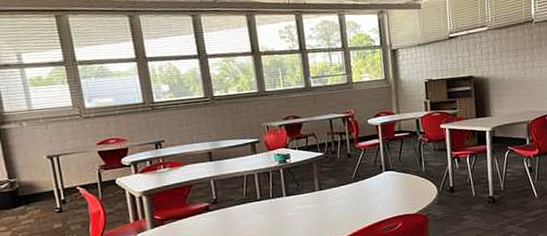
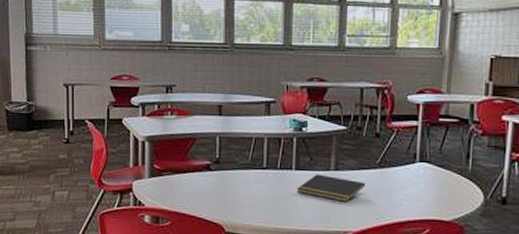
notepad: none [290,195,347,216] -> present [296,174,366,202]

